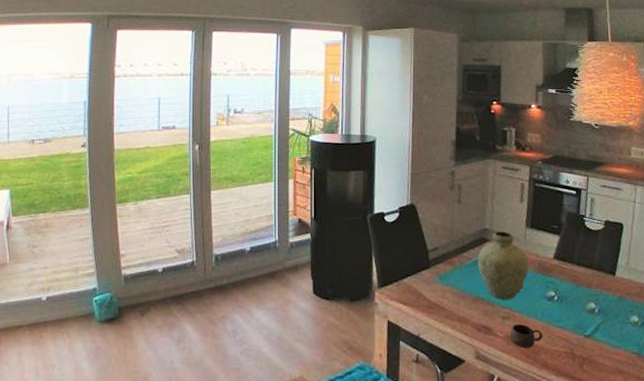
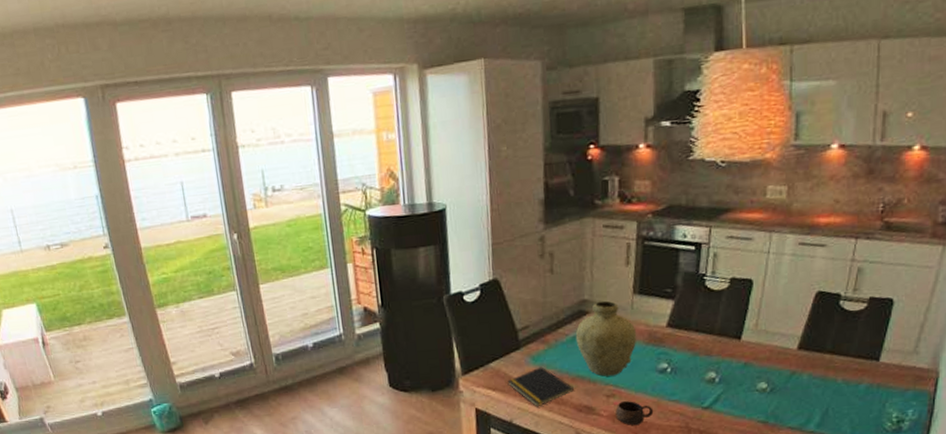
notepad: none [417,286,474,324] -> present [507,366,574,408]

